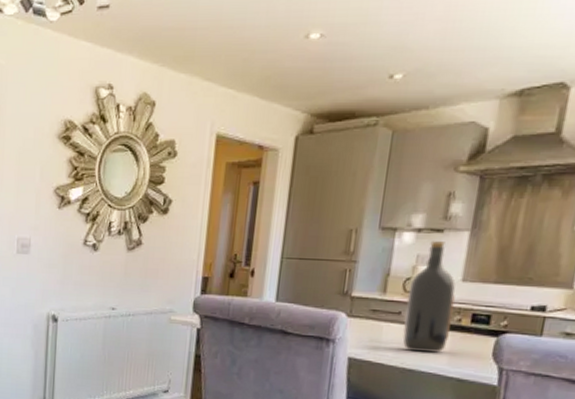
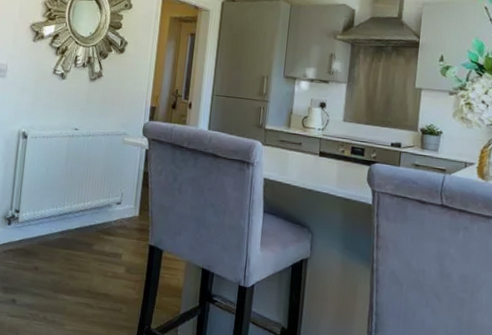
wine bottle: present [402,241,456,353] -> none [303,89,339,177]

